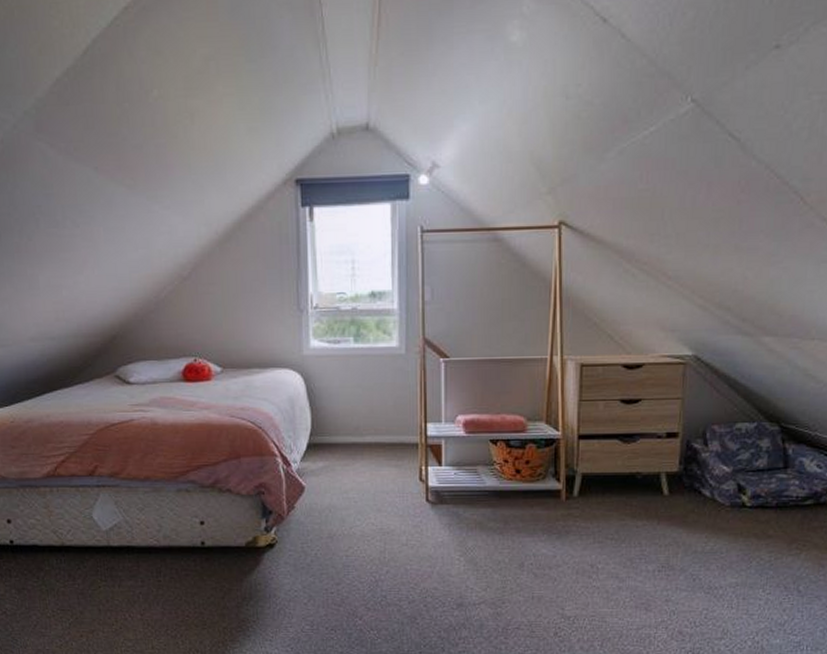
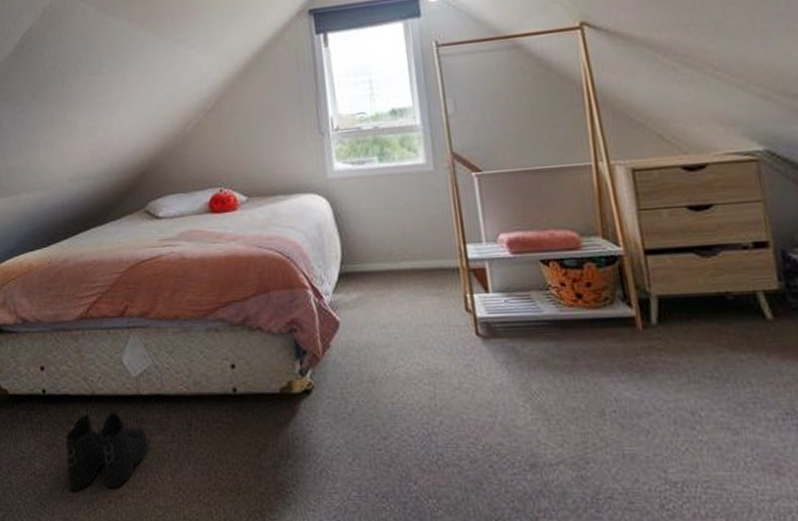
boots: none [35,561,119,628] -> present [65,413,149,492]

